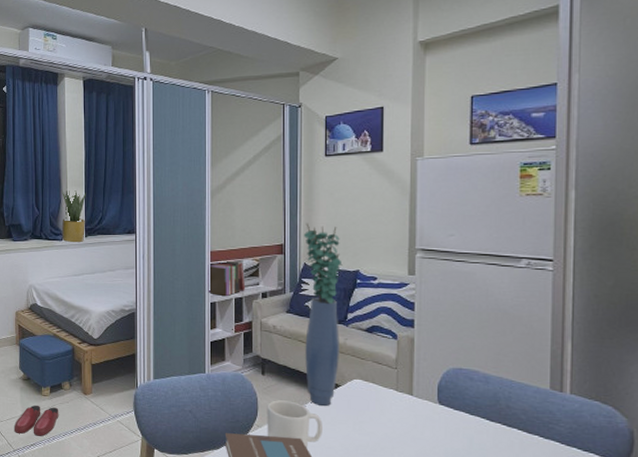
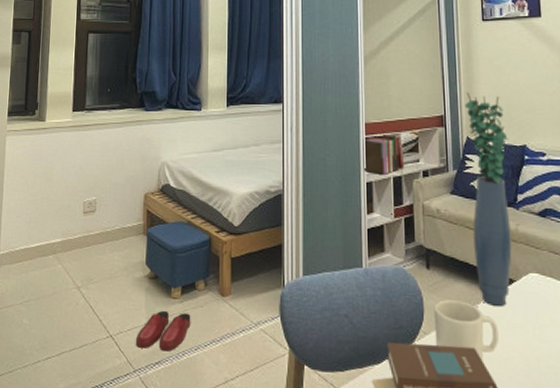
planter: present [62,190,87,243] -> none [201,54,230,113]

